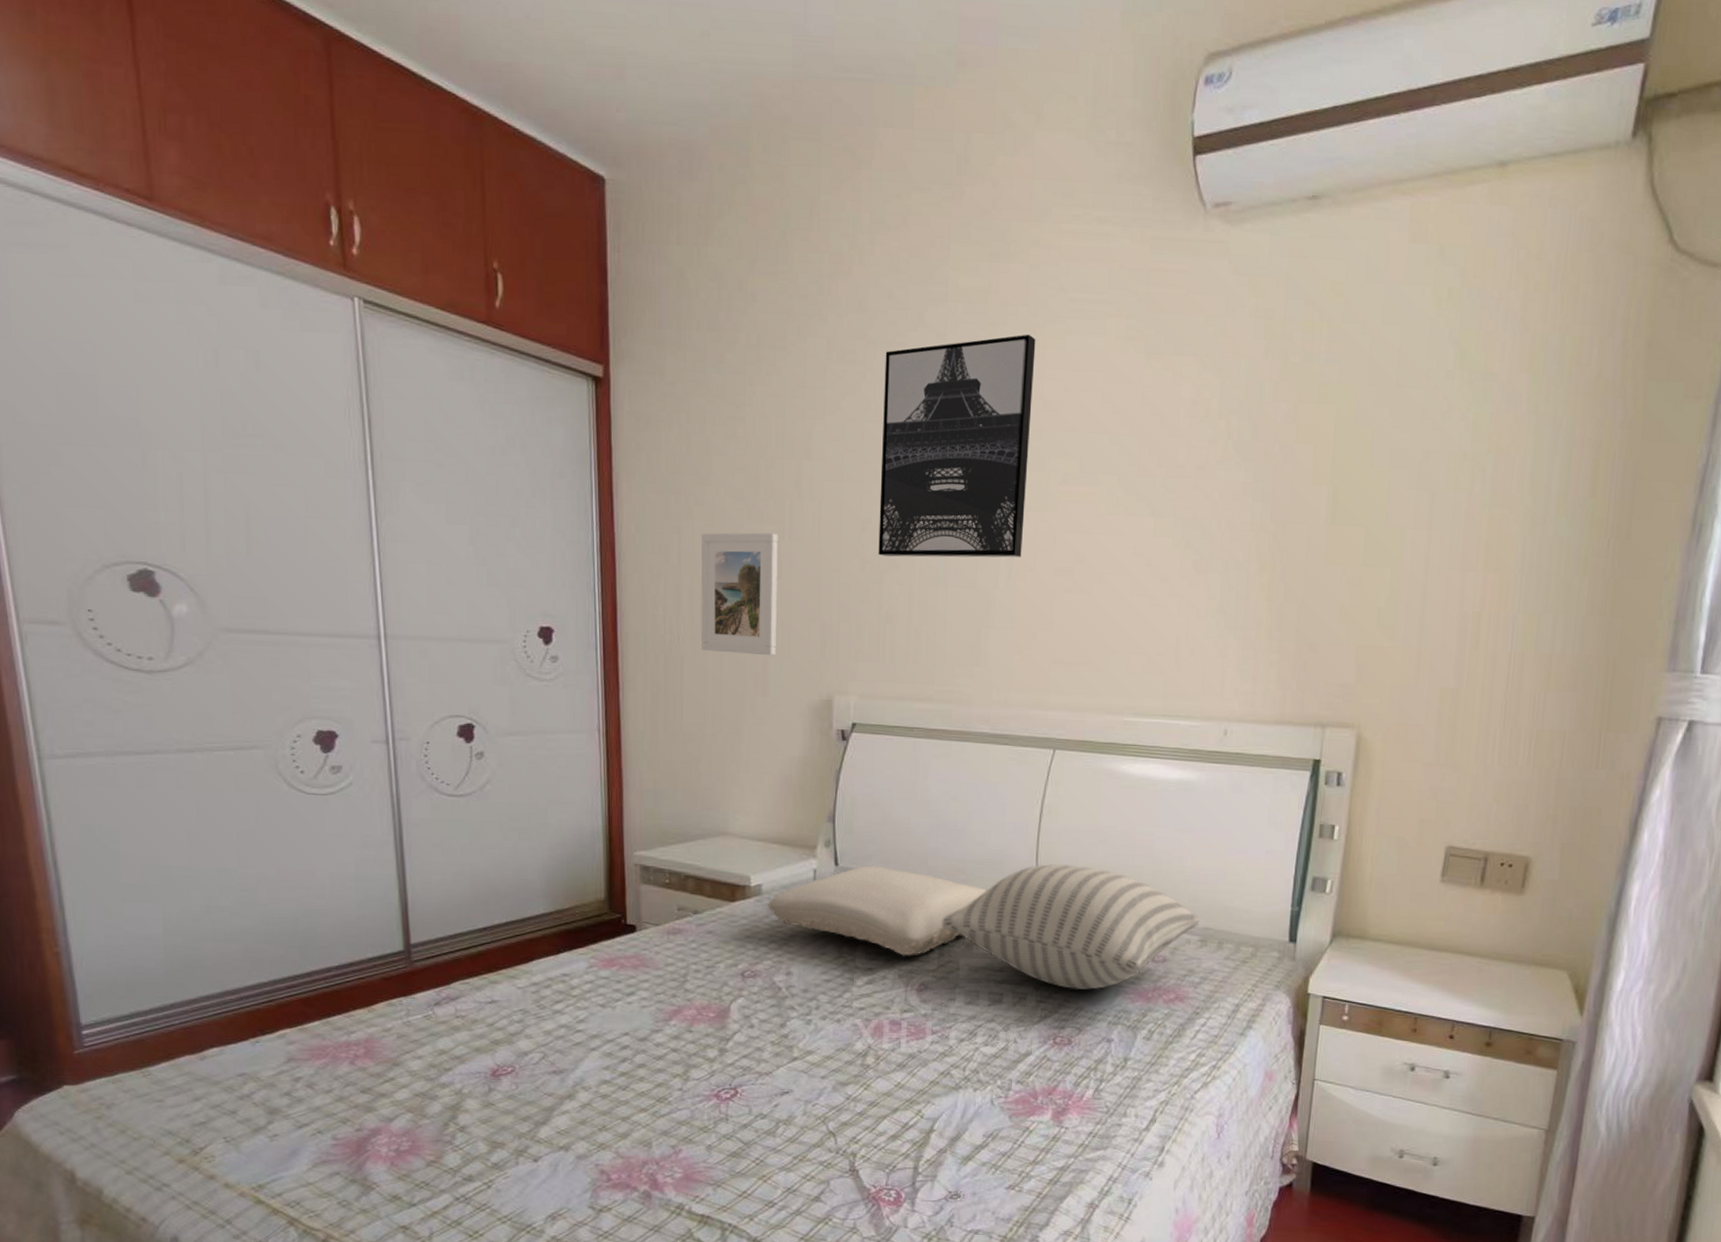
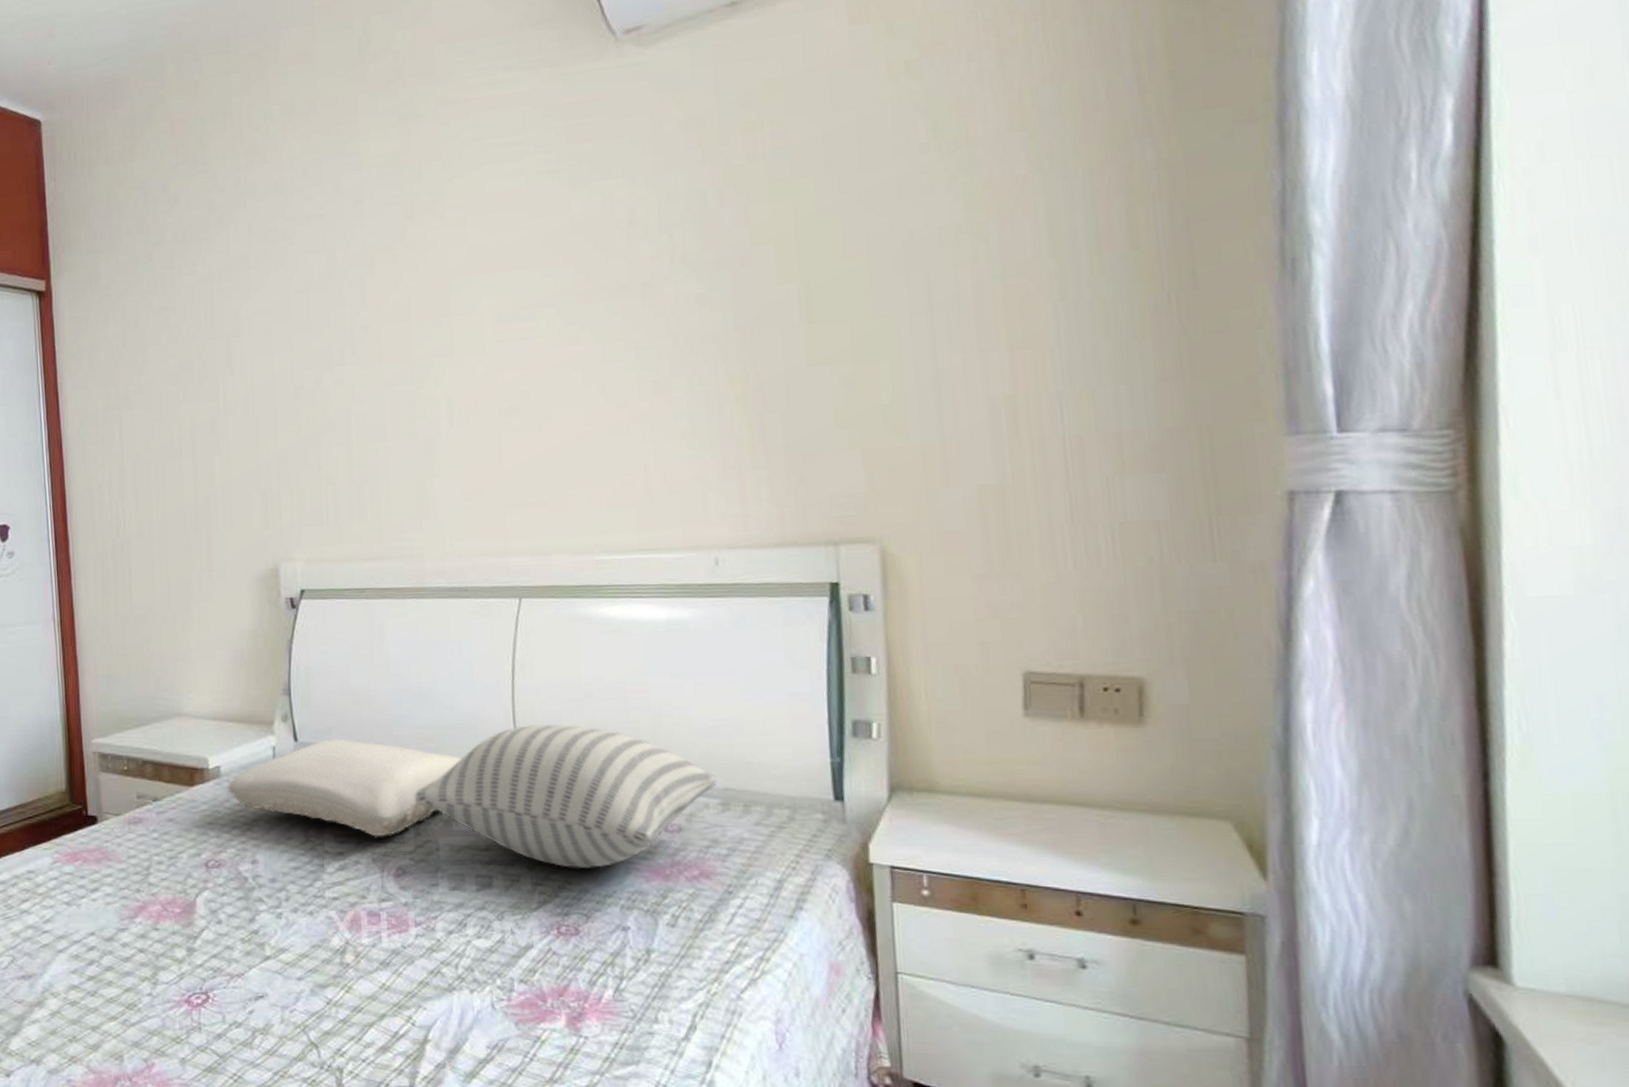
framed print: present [700,532,778,656] -> none [141,411,219,532]
wall art: present [878,334,1036,558] -> none [304,185,462,419]

